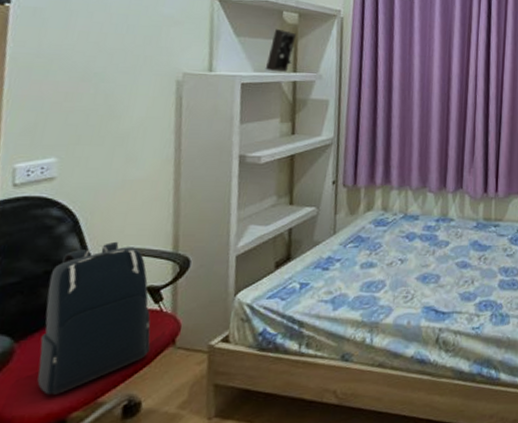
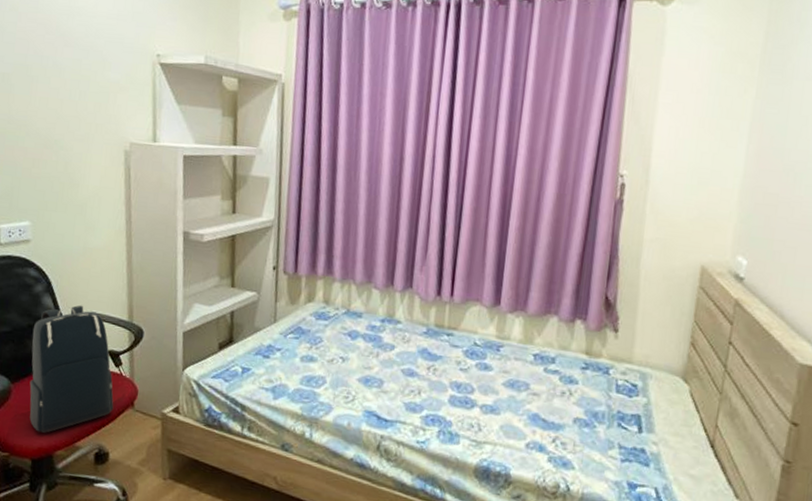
picture frame: present [265,28,297,73] -> none [205,95,237,146]

